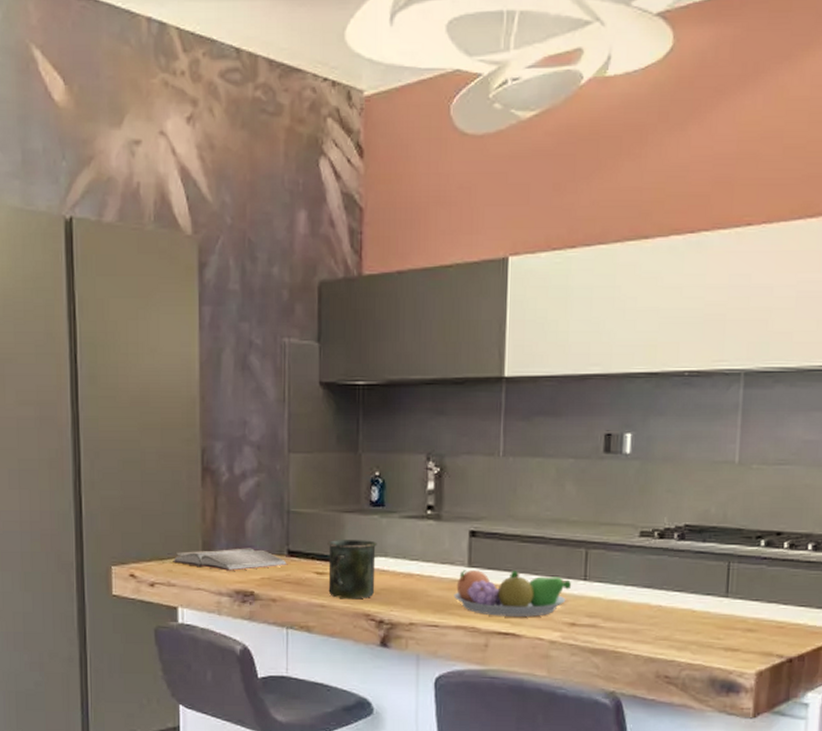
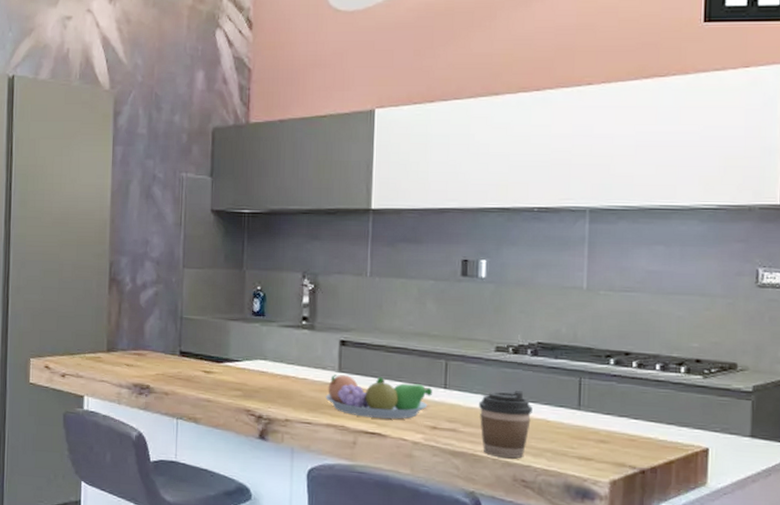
hardback book: present [173,548,288,571] -> none [81,347,180,367]
mug: present [327,540,377,598] -> none [214,343,258,396]
coffee cup: none [621,578,678,654] -> present [479,390,533,459]

